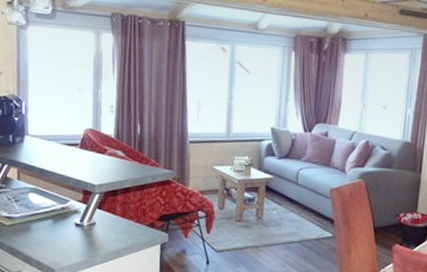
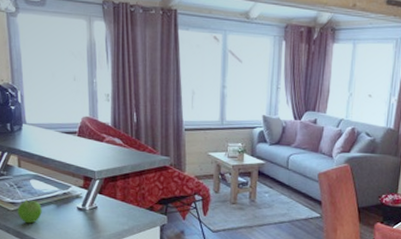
fruit: none [13,214,39,240] -> present [17,199,42,224]

